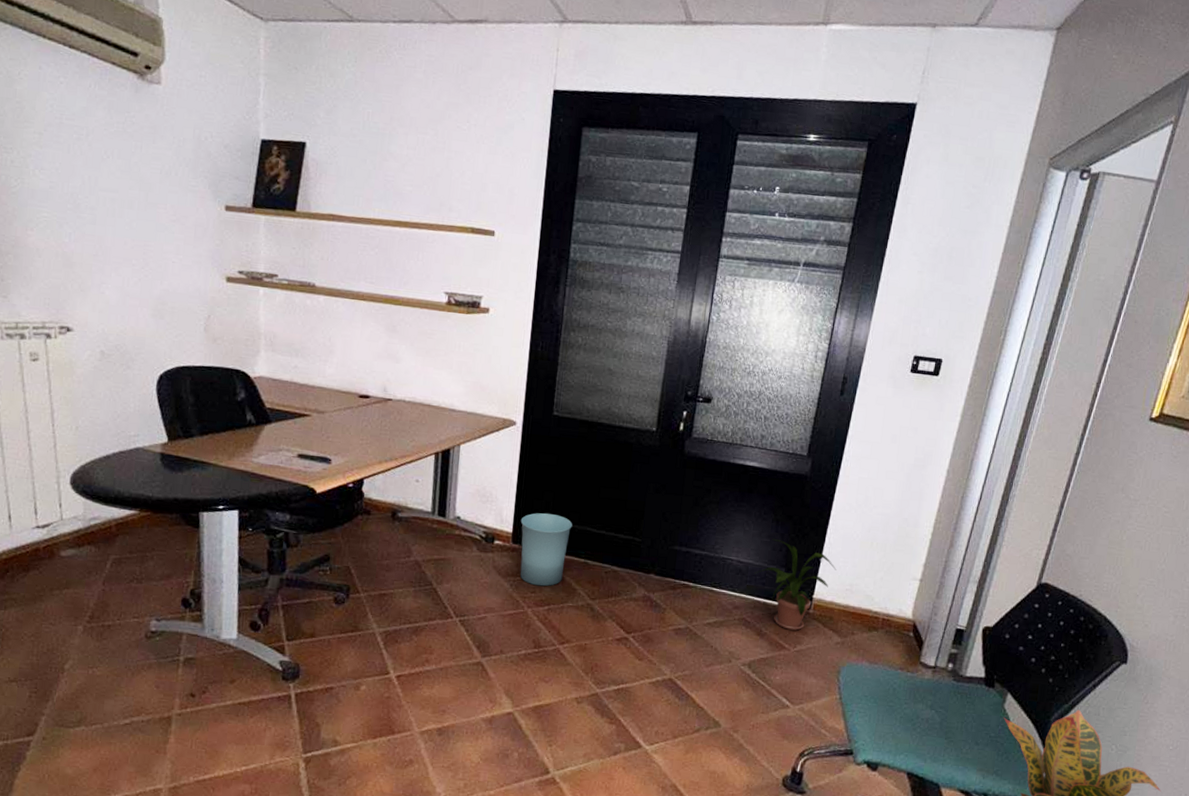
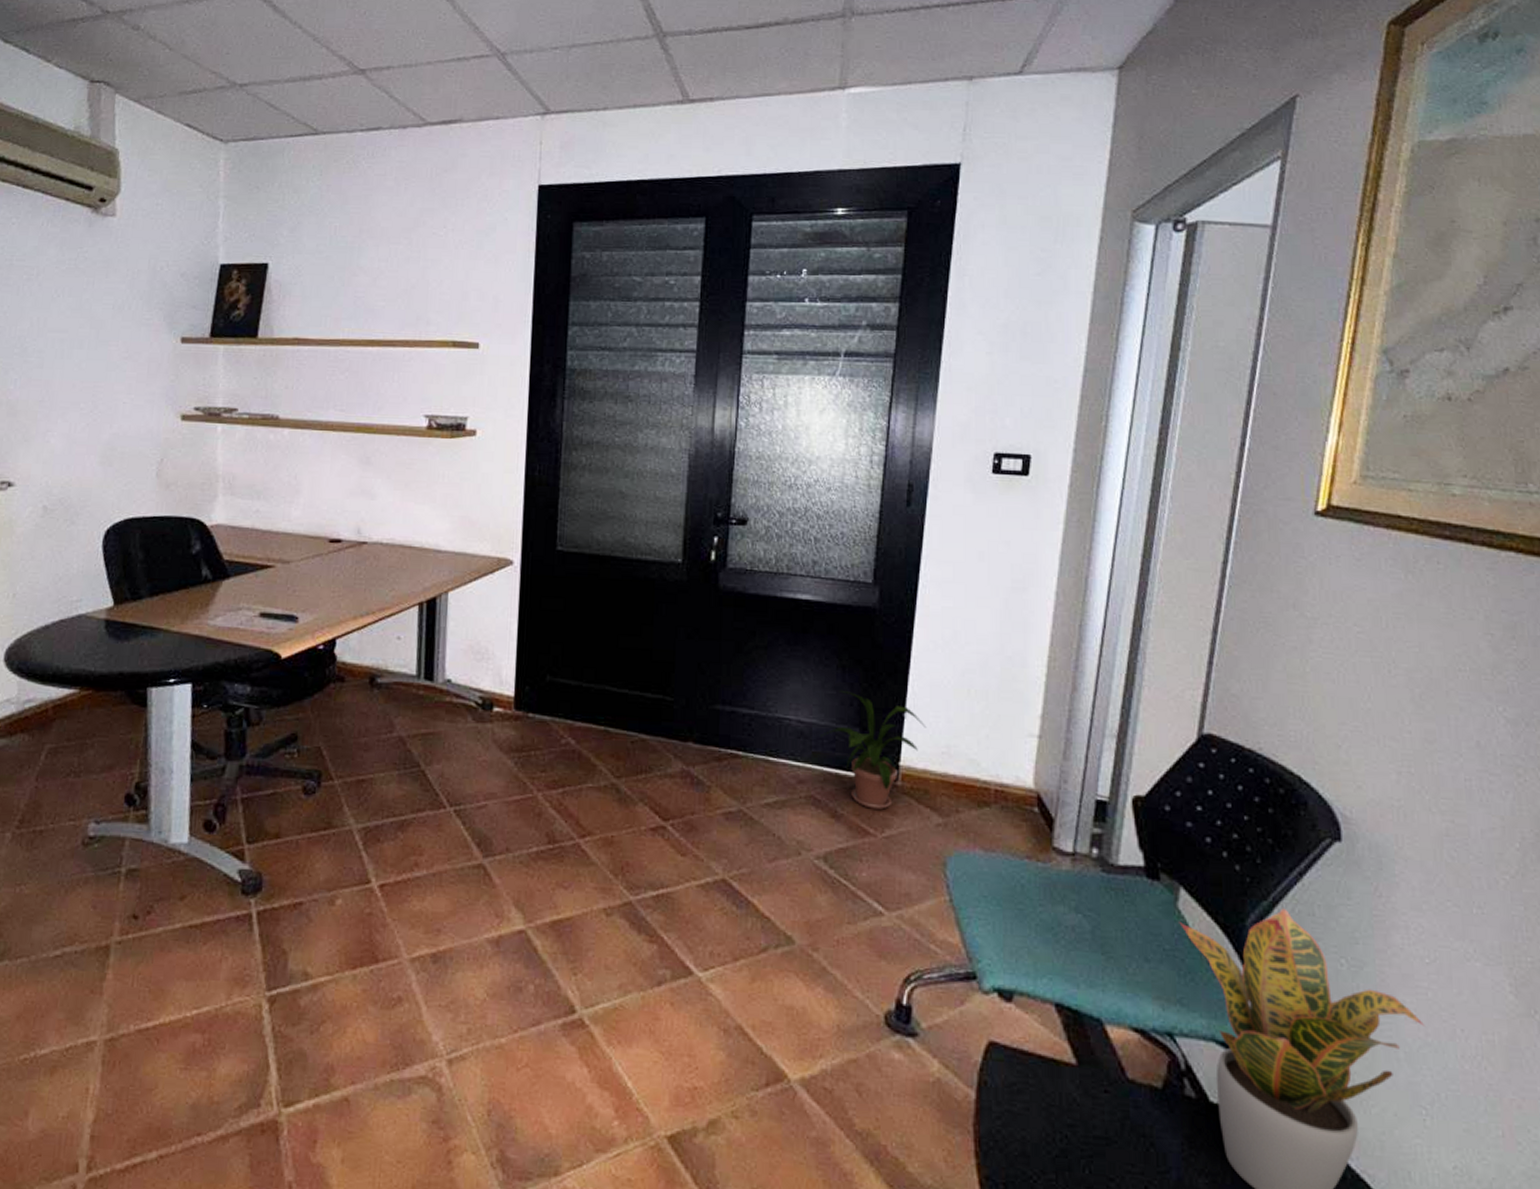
waste bin: present [519,513,573,587] -> none [523,670,587,763]

